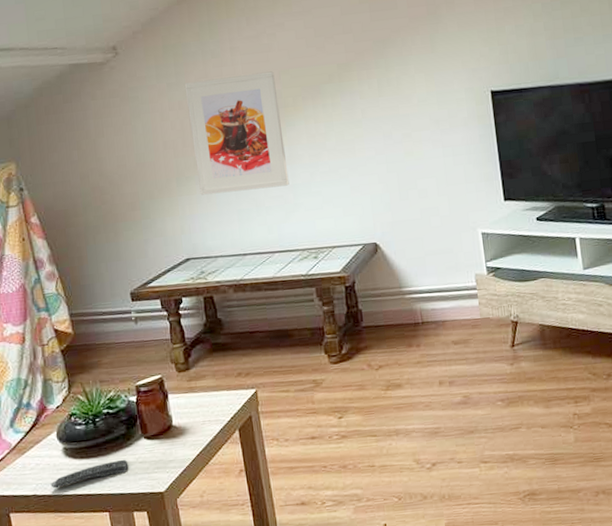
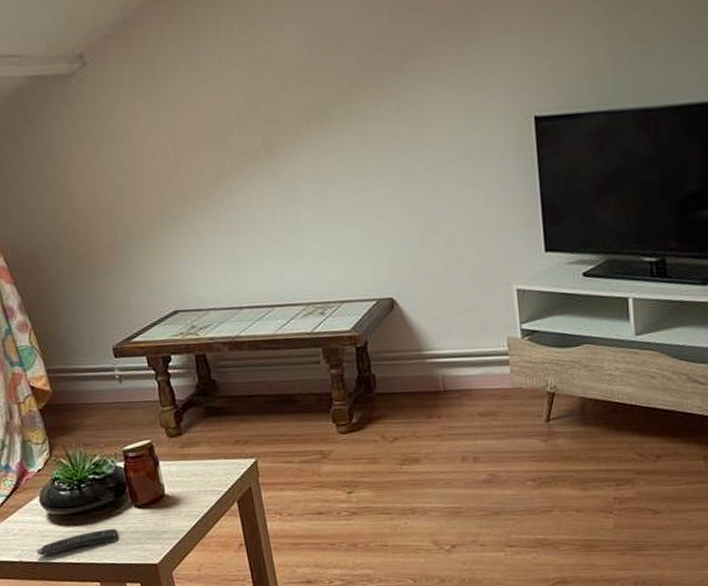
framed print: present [184,71,289,195] -> none [165,88,291,238]

